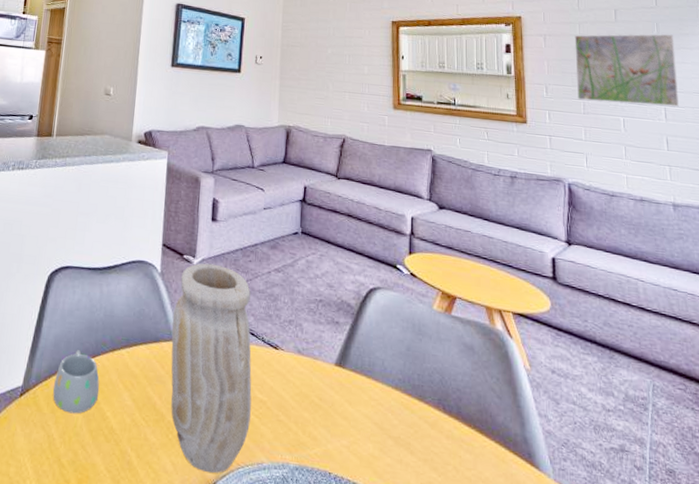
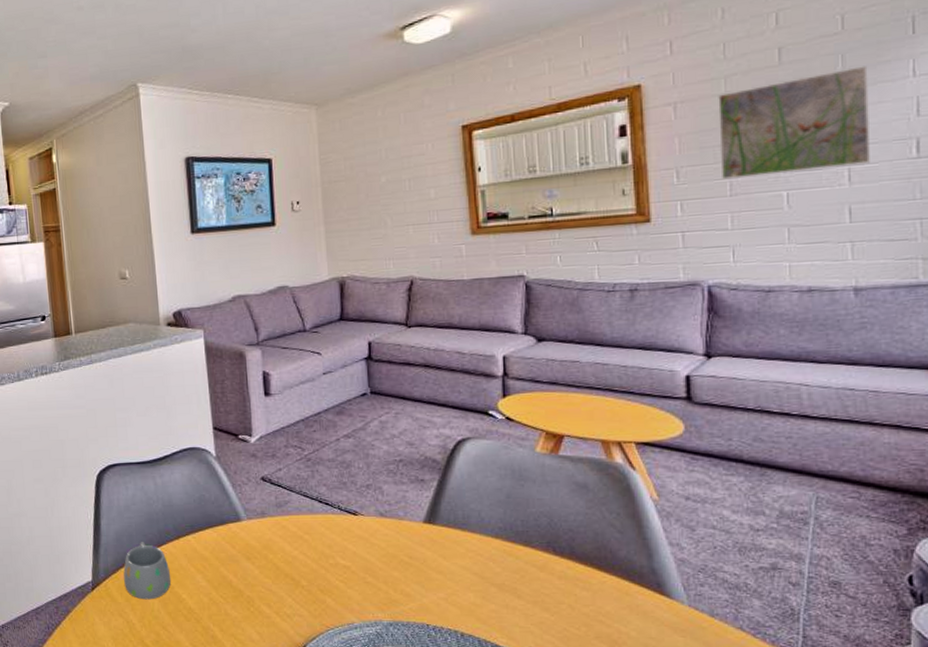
vase: present [171,263,252,474] -> none [236,439,335,638]

